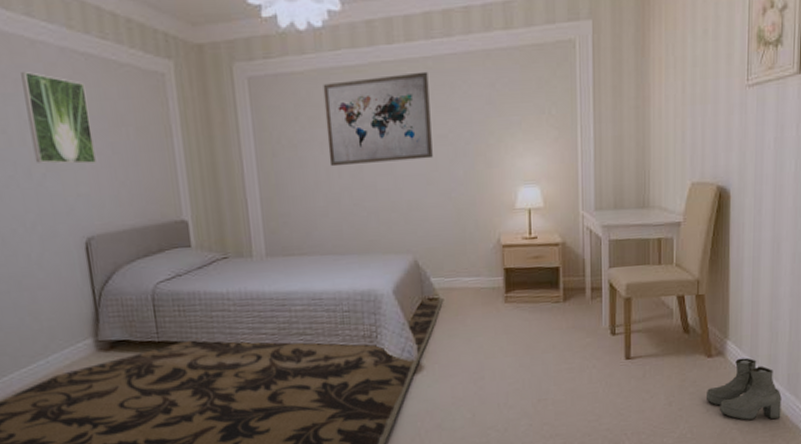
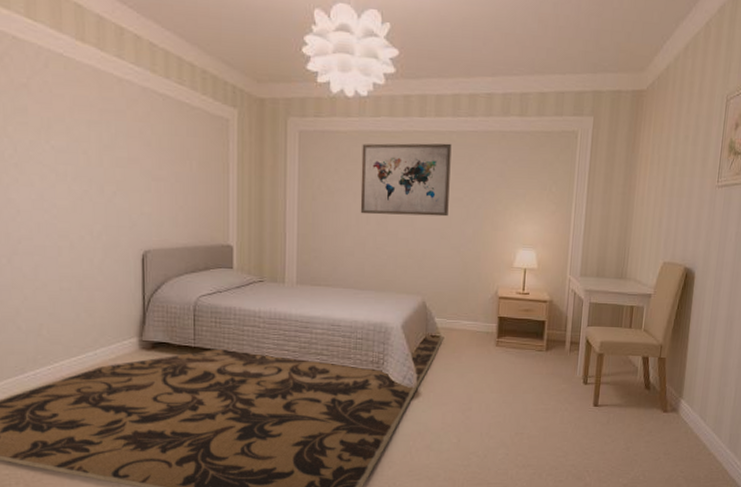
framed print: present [21,72,96,164] -> none [106,104,160,188]
boots: present [705,357,782,420] -> none [658,416,723,472]

